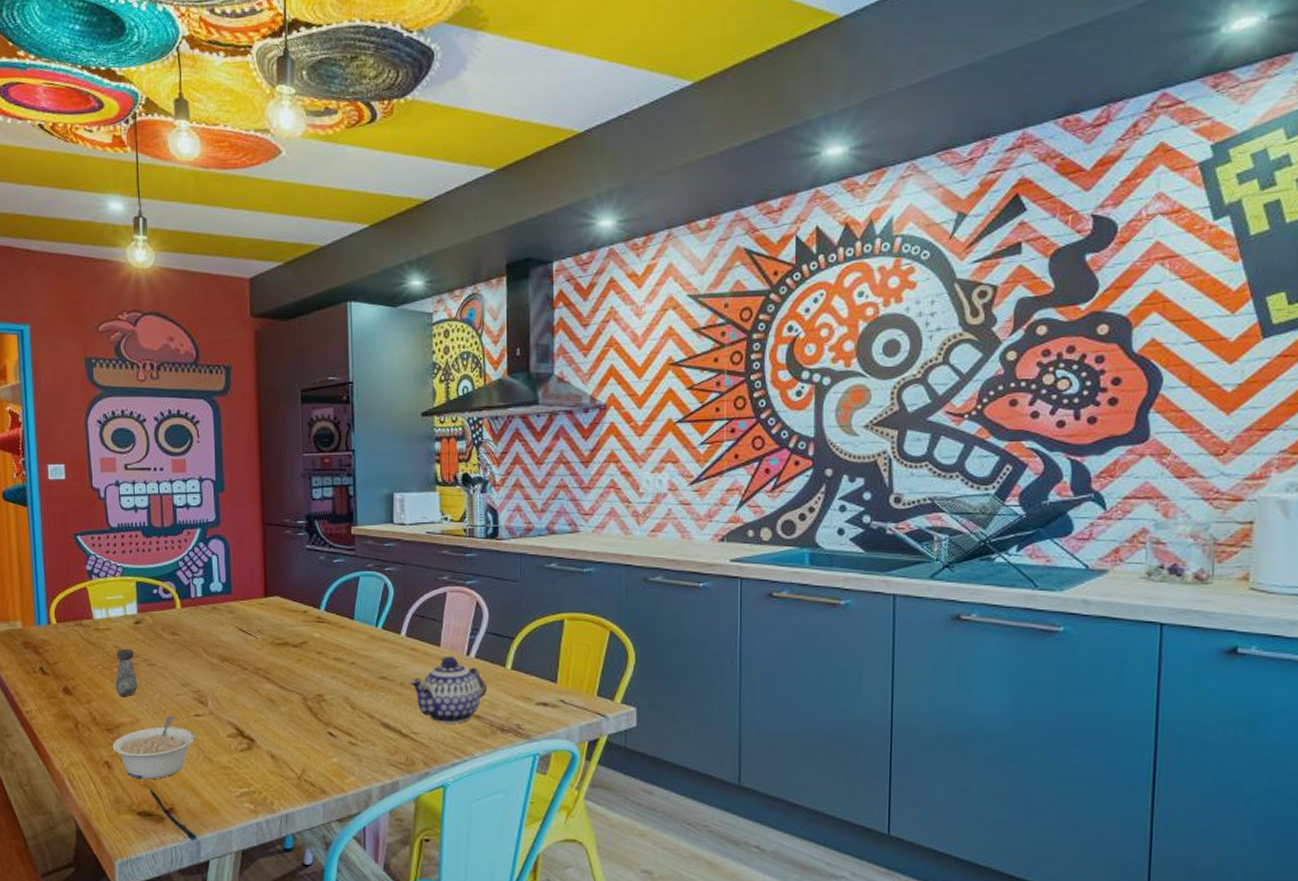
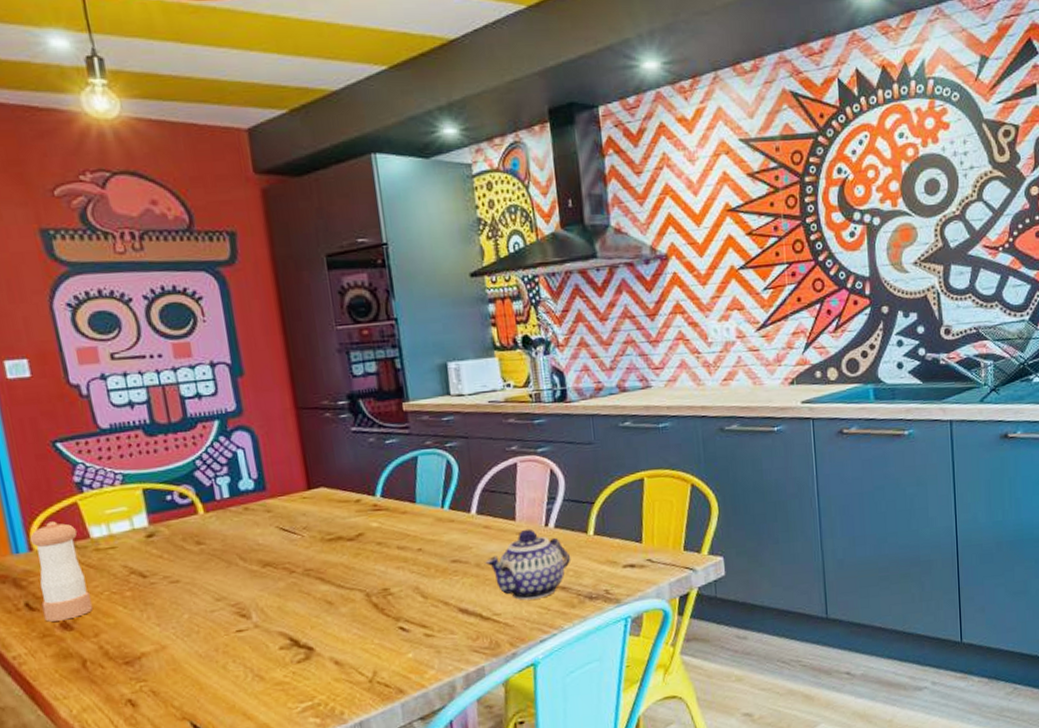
pepper shaker: none [50,601,88,686] -> present [30,521,92,622]
legume: present [112,715,195,780] -> none [134,635,240,713]
salt shaker: present [115,648,138,696] -> none [126,566,160,623]

